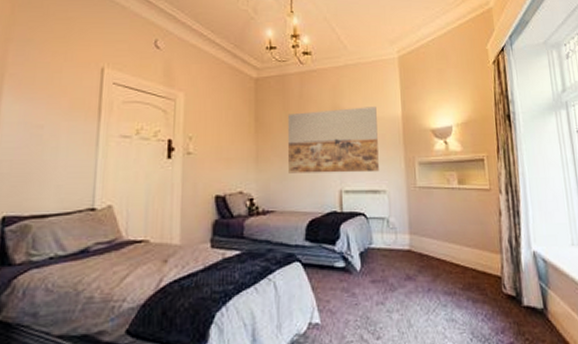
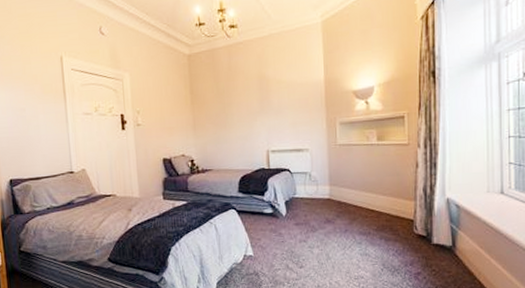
wall art: present [288,107,379,174] -> none [219,73,302,138]

